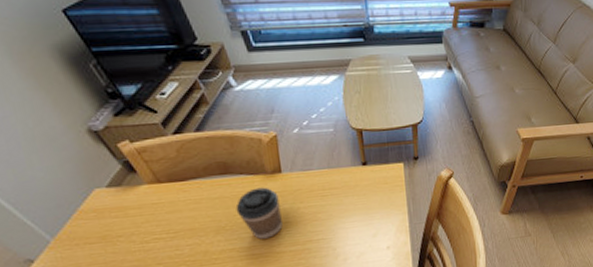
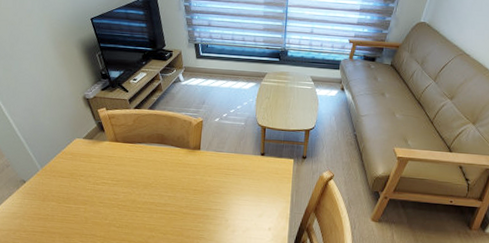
coffee cup: present [235,187,283,239] -> none [162,158,194,200]

